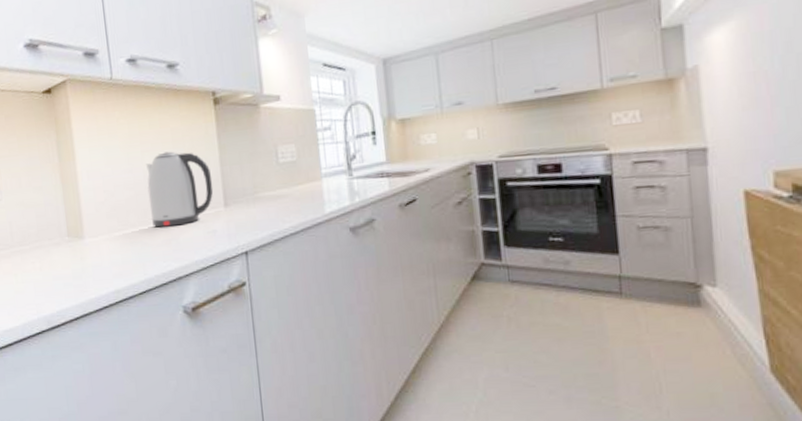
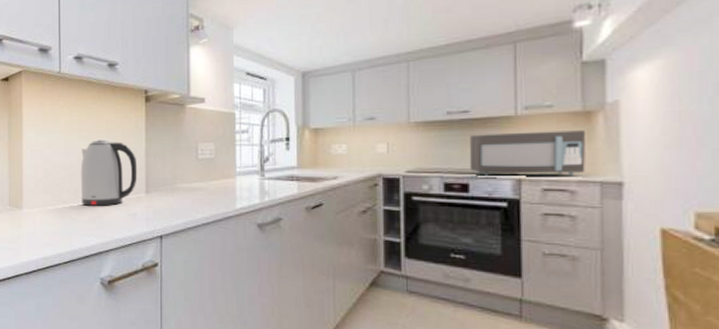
microwave: none [559,98,672,155] -> present [469,130,587,177]

